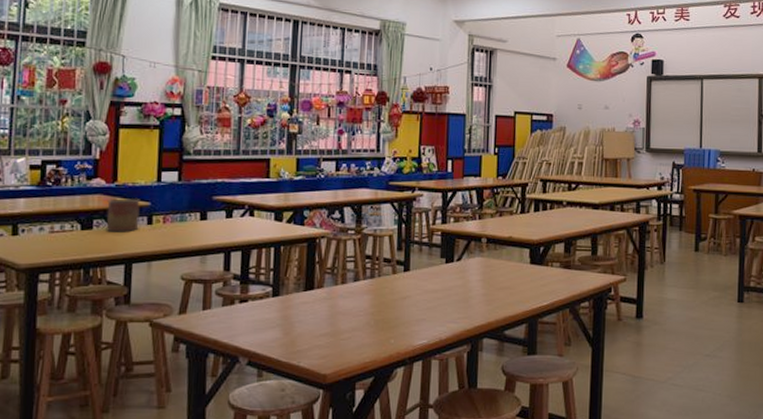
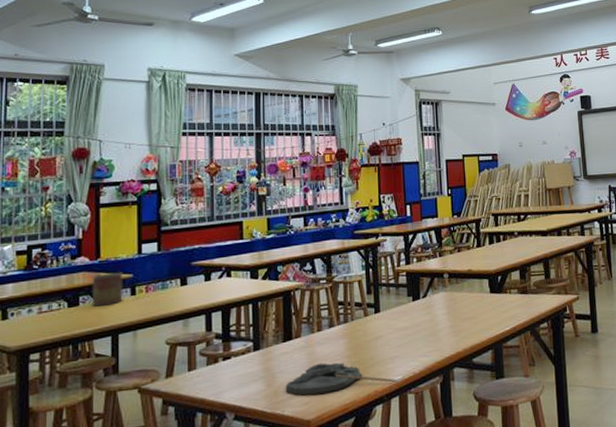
paint palette: none [303,317,426,350] -> present [285,362,401,396]

